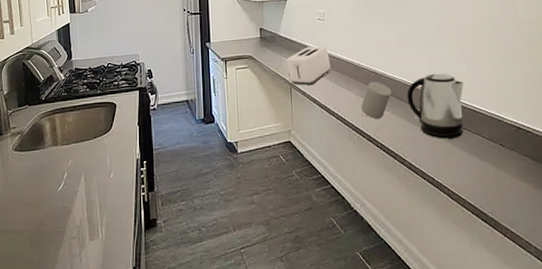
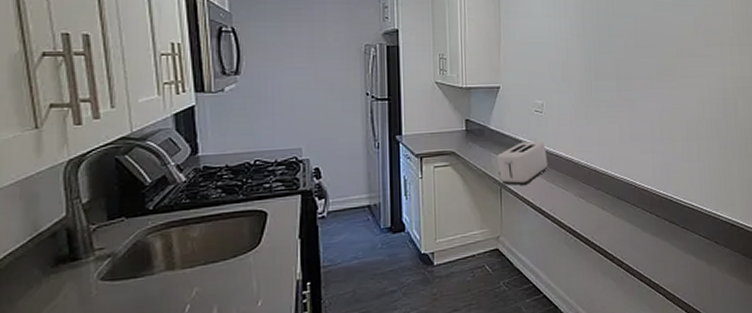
canister: present [361,82,392,119] -> none [579,180,613,220]
kettle: present [406,73,464,139] -> none [627,171,684,239]

